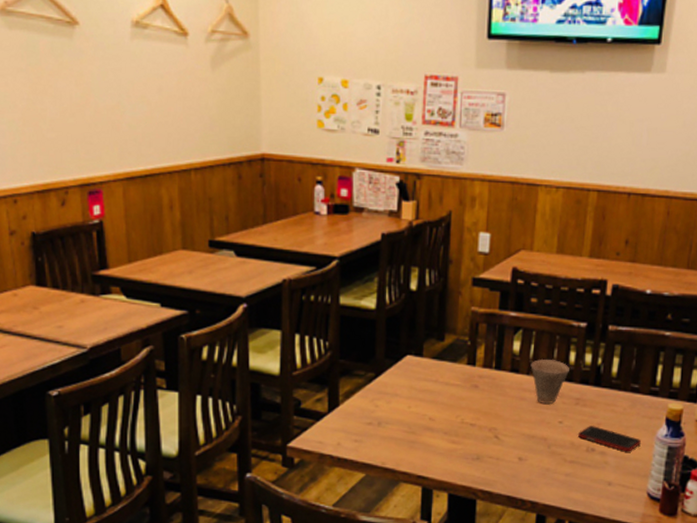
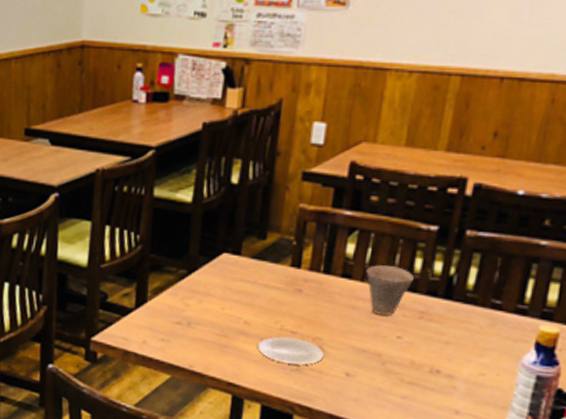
plate: none [443,429,500,453] -> present [258,336,324,365]
cell phone: present [578,426,641,452] -> none [420,344,501,378]

